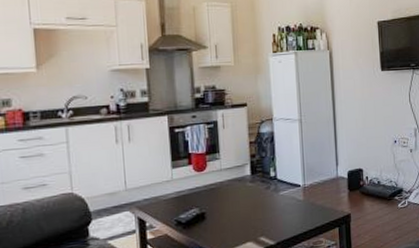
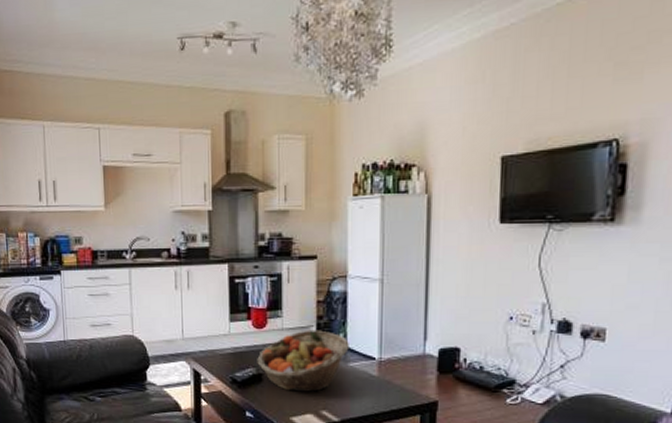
fruit basket: none [199,166,279,225] -> present [257,330,349,392]

